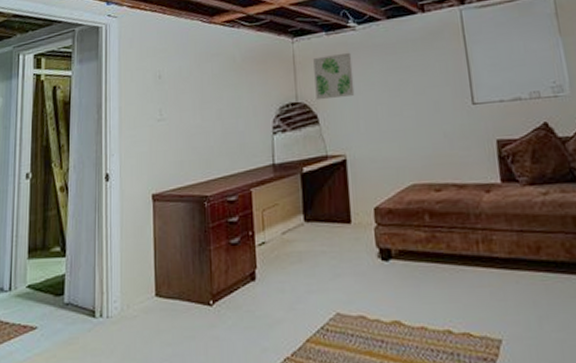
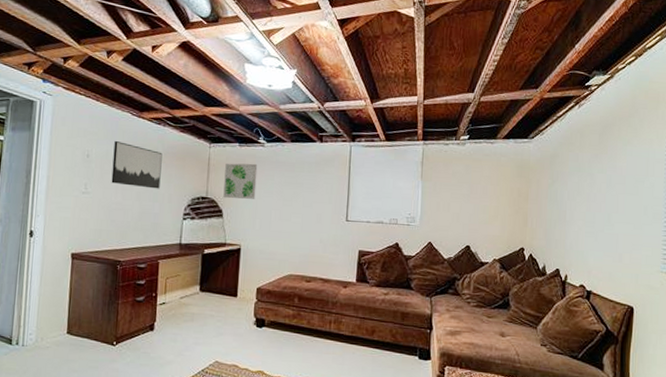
wall art: none [186,54,242,104] -> present [111,141,163,189]

